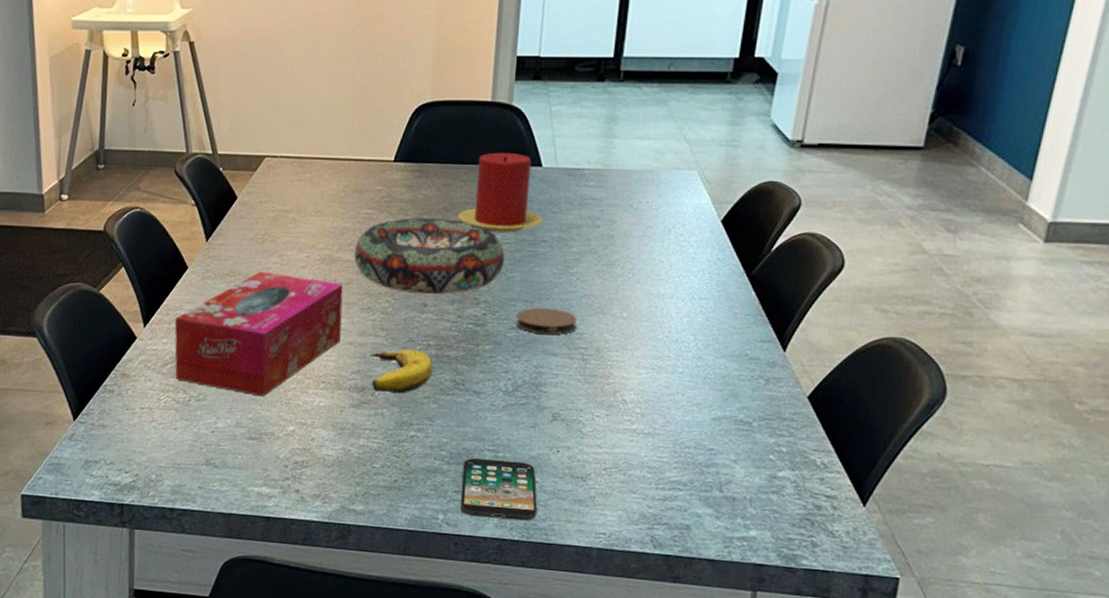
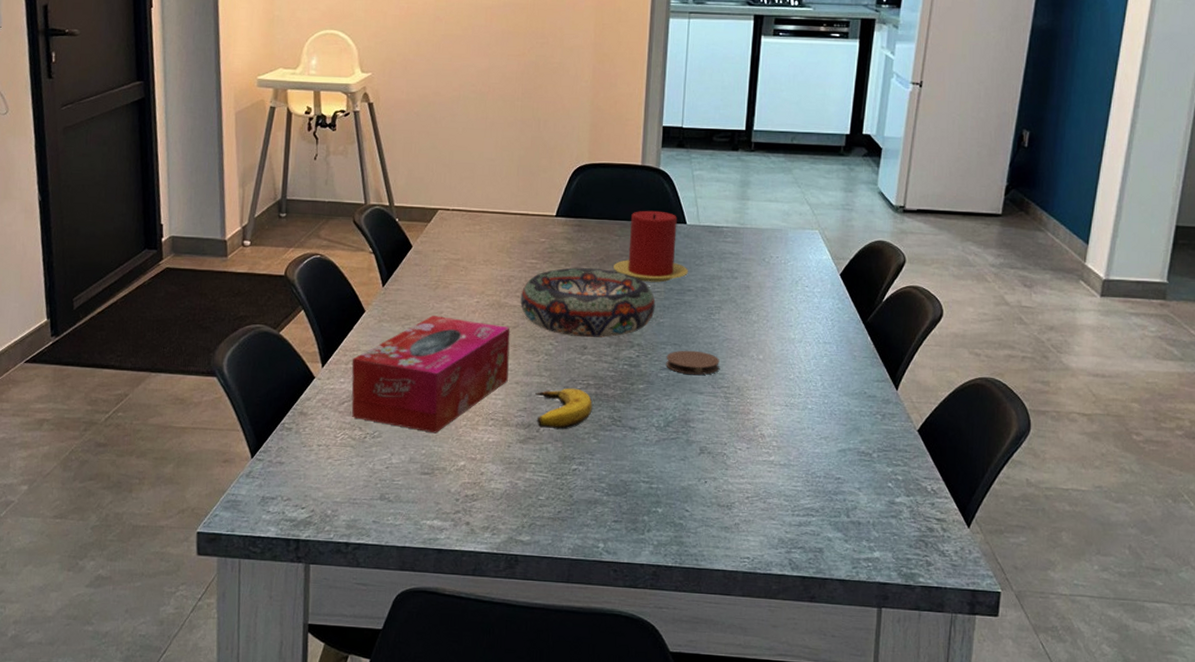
smartphone: present [459,458,537,521] -> none [618,490,688,548]

